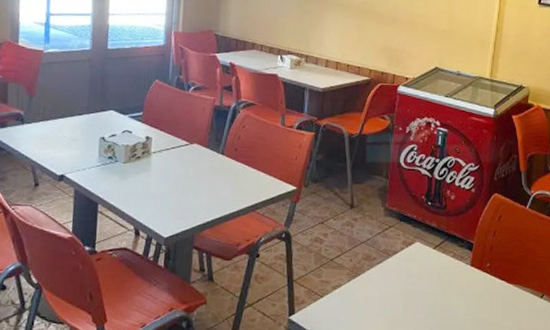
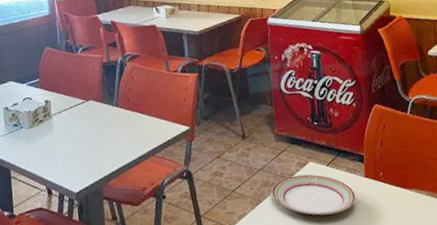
plate: none [371,253,458,298] -> present [271,174,356,216]

